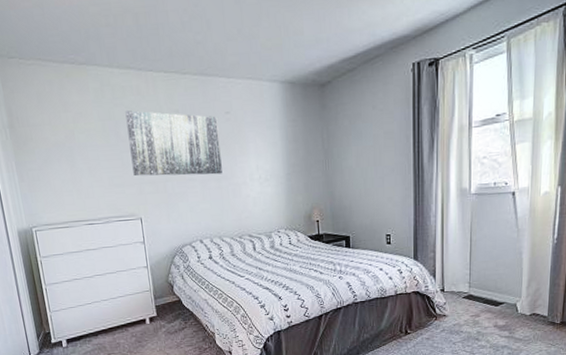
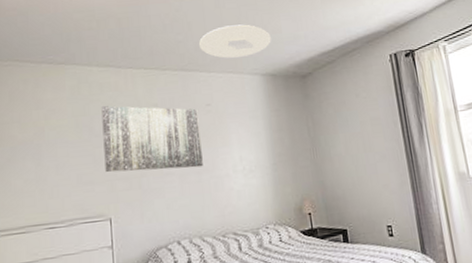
ceiling light: none [218,23,292,63] -> present [199,24,271,59]

